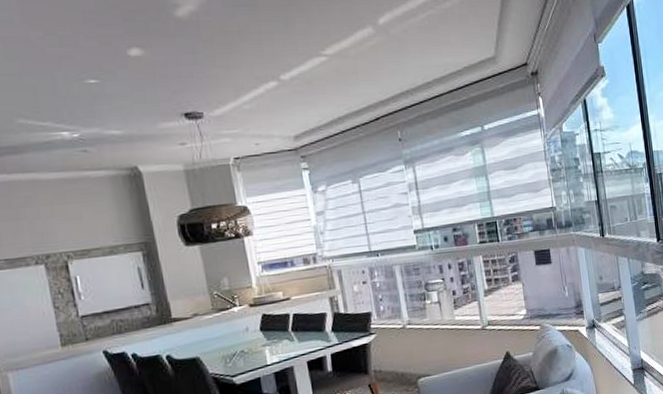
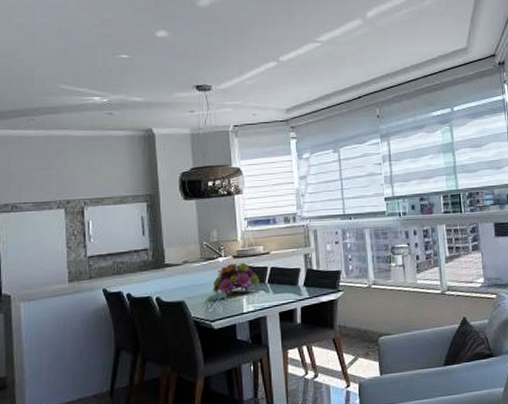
flower bouquet: none [229,311,283,348] -> present [211,262,260,295]

